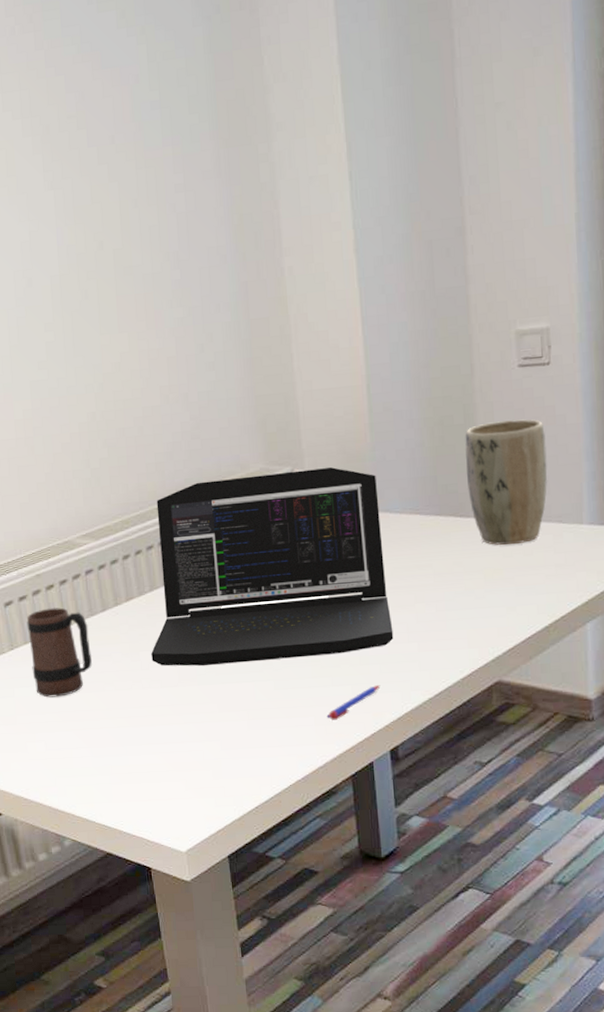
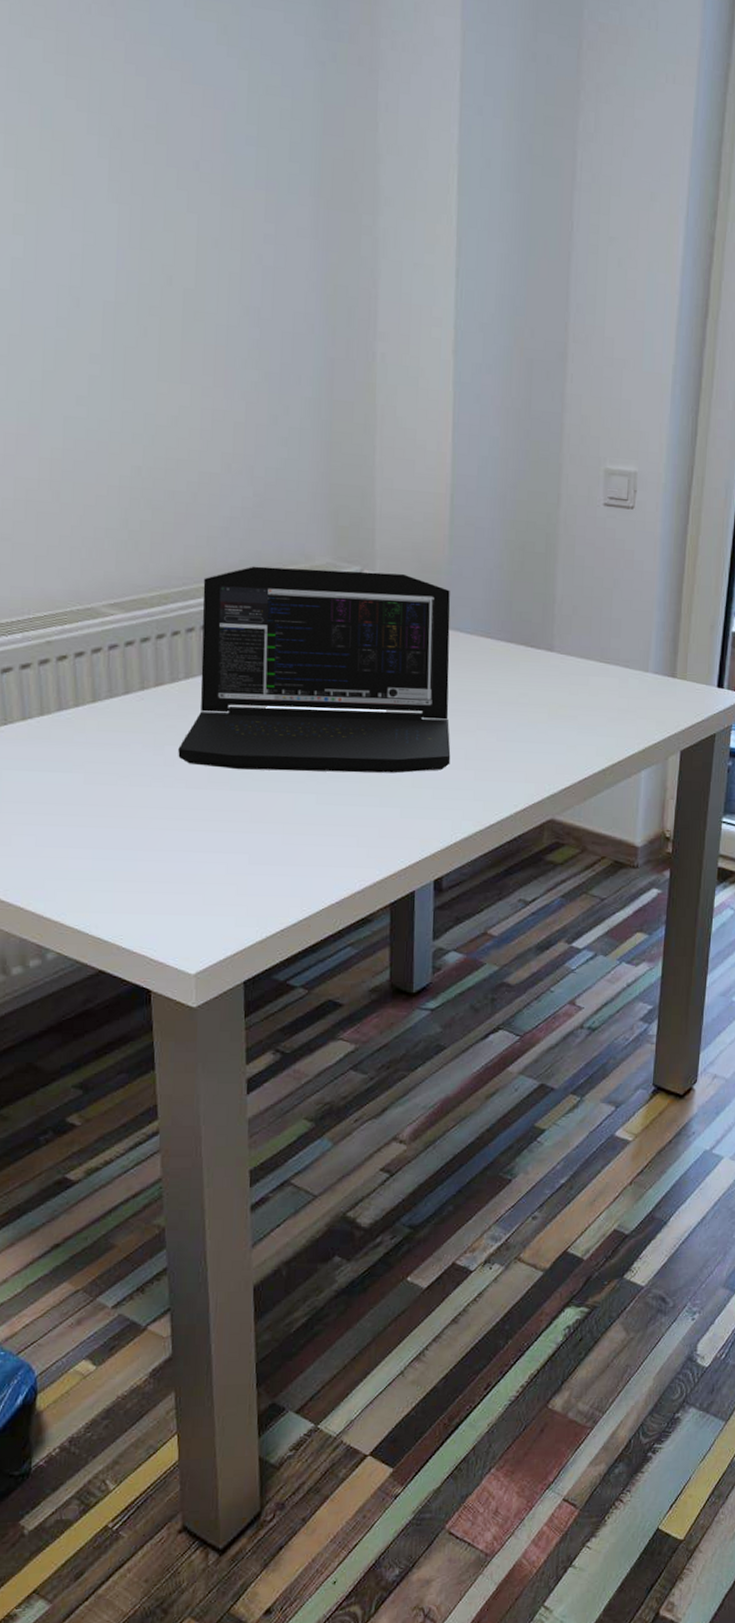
mug: present [27,607,92,698] -> none [27,681,105,786]
pen: present [326,685,381,720] -> none [370,810,431,843]
plant pot: present [464,419,547,546] -> none [541,556,622,683]

